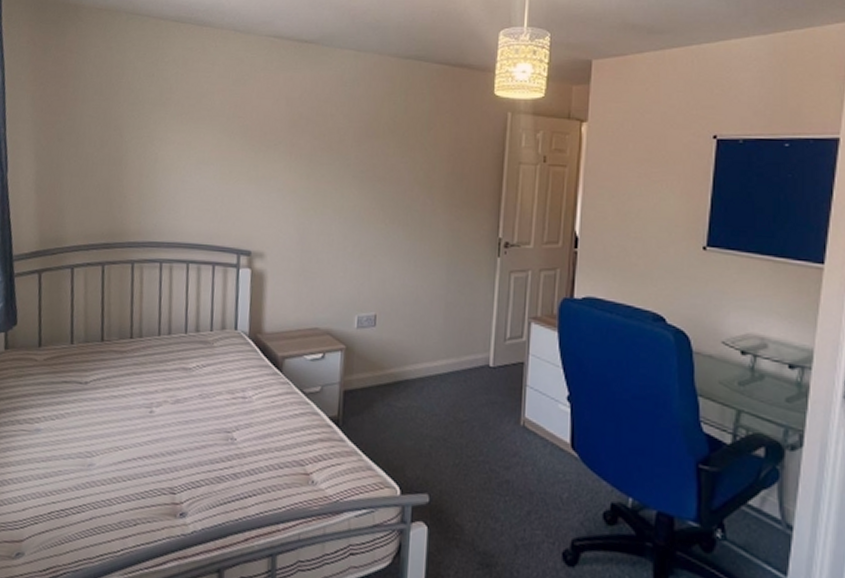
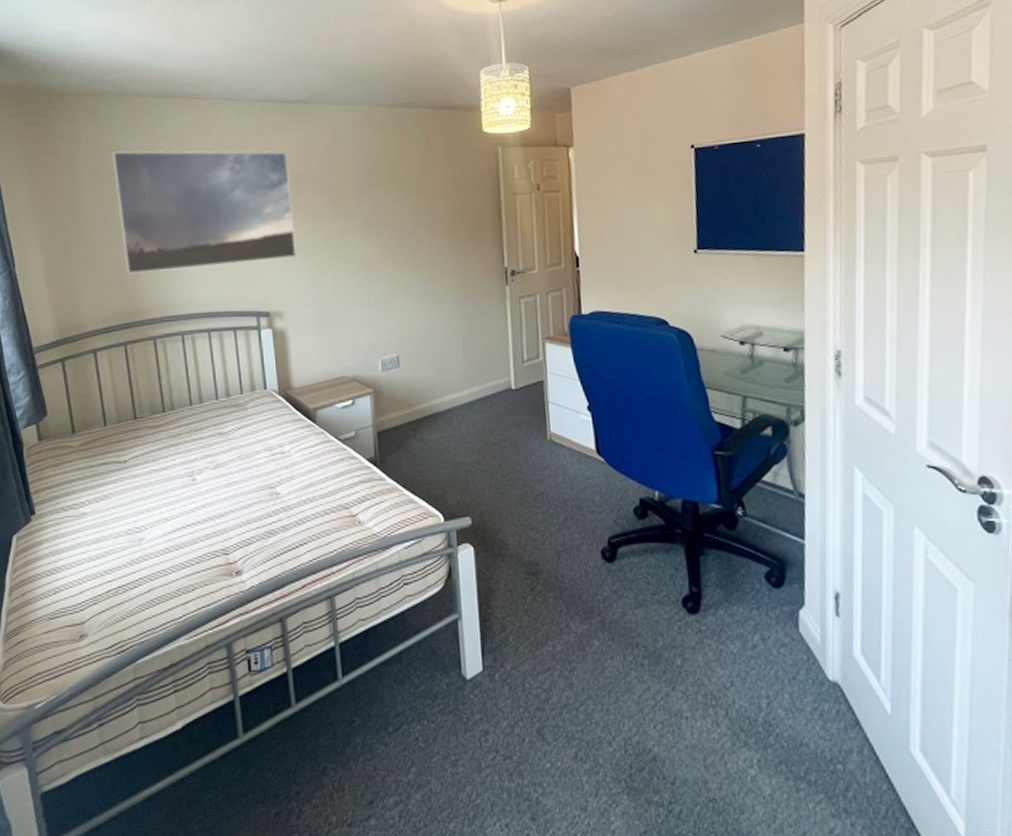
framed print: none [115,70,291,199] -> present [111,151,297,274]

